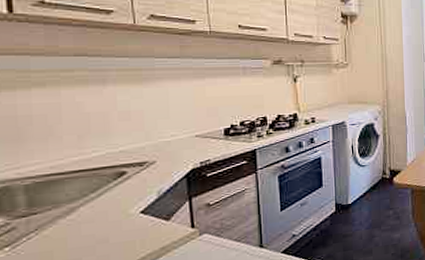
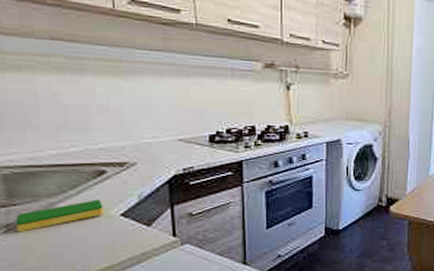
dish sponge: none [36,199,123,241] -> present [15,199,103,232]

